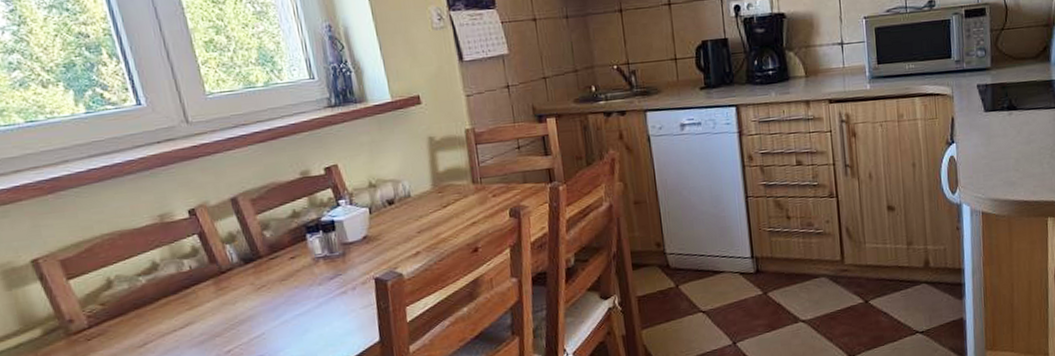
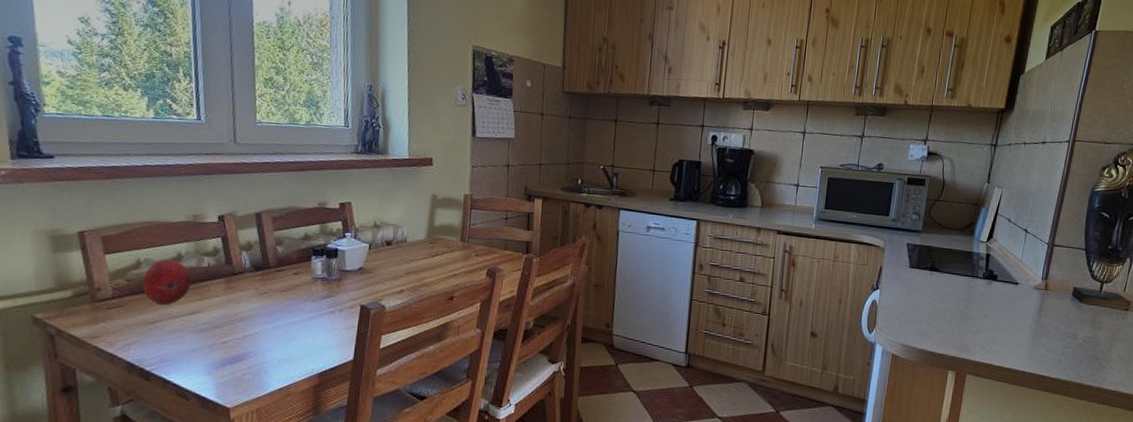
fruit: none [118,270,176,325] -> present [143,259,192,306]

